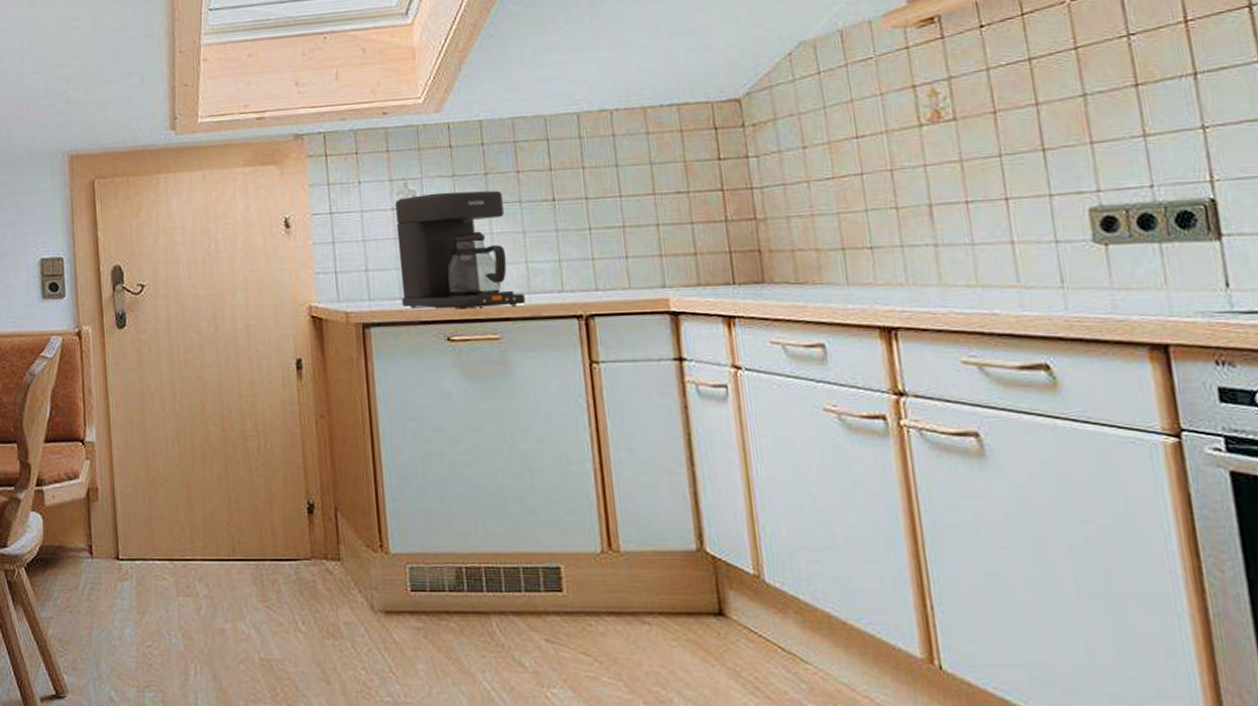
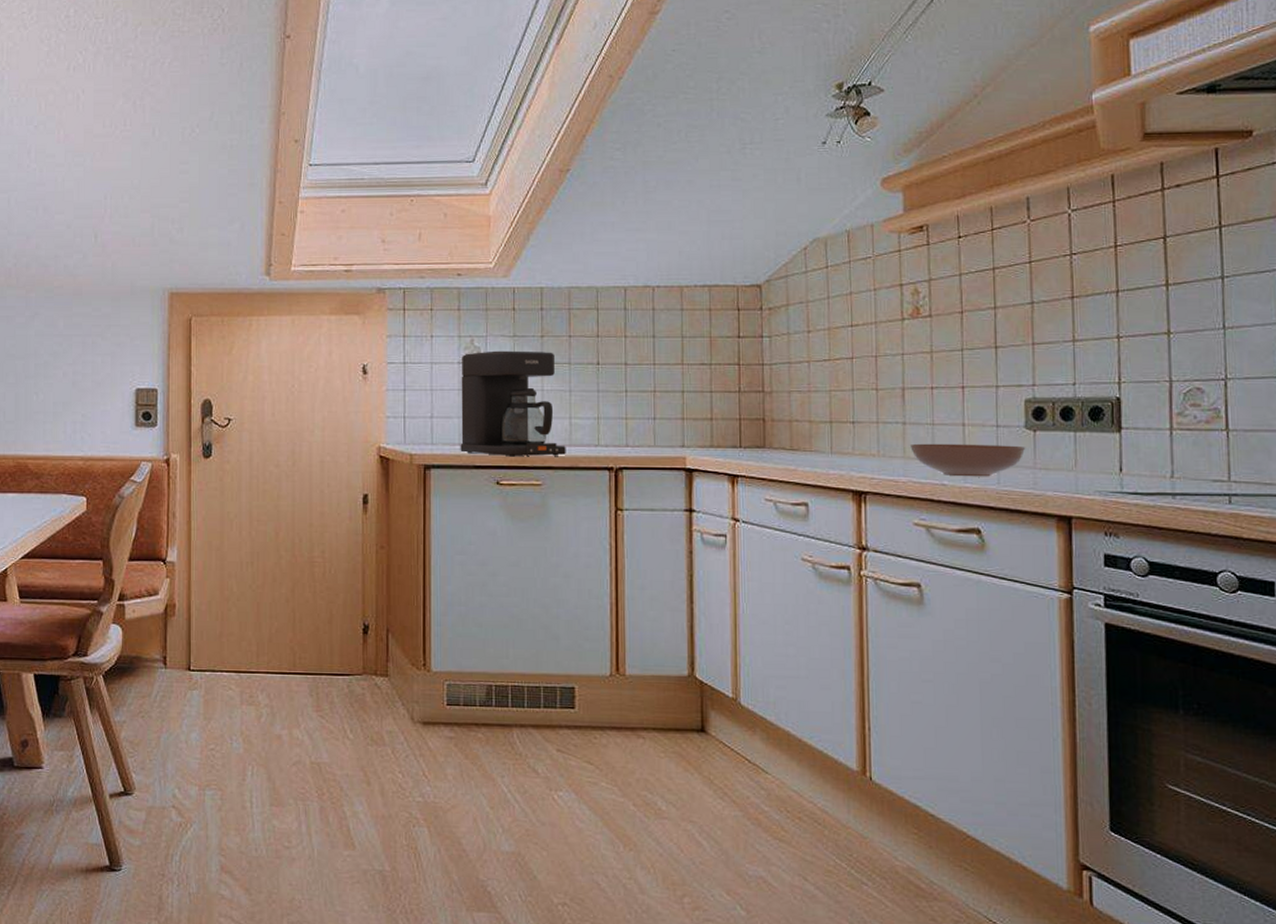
bowl: none [947,263,1098,304] -> present [910,443,1026,477]

